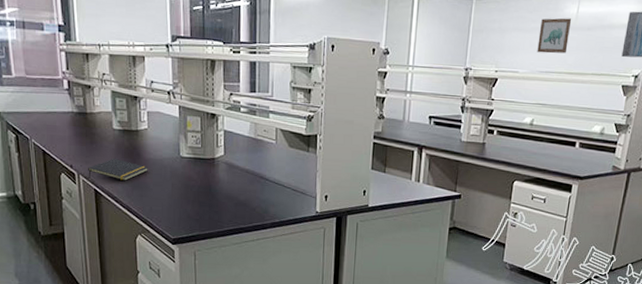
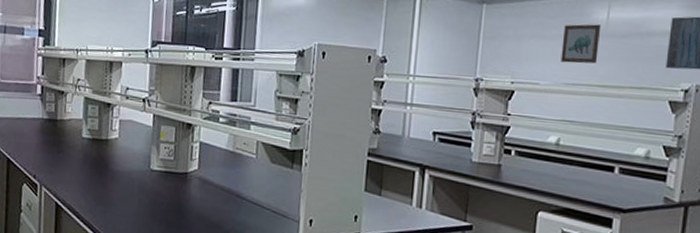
notepad: present [88,158,148,181] -> none [50,169,115,195]

